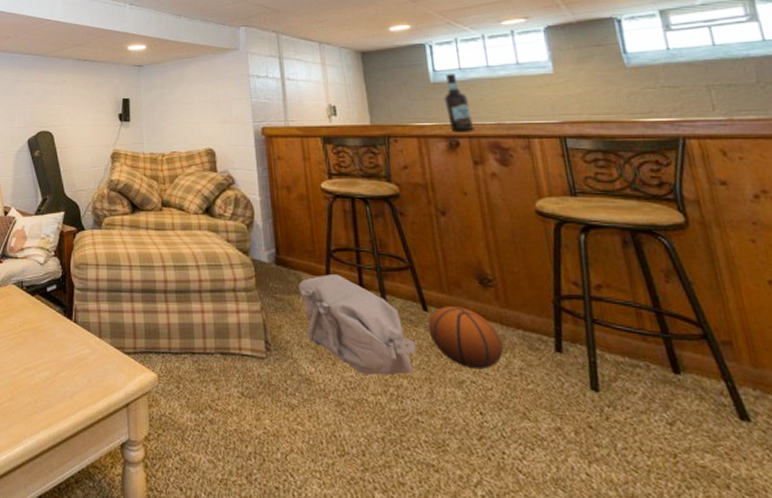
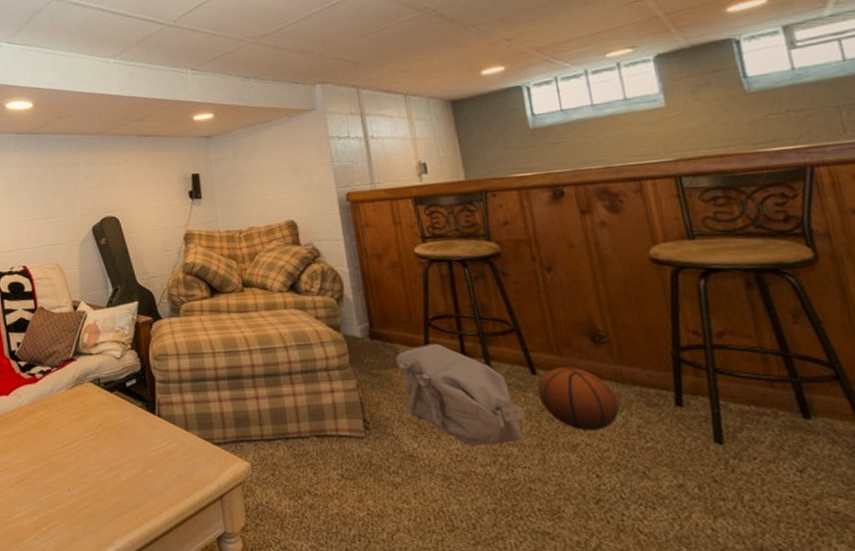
root beer: present [444,74,475,133] -> none [545,116,580,181]

